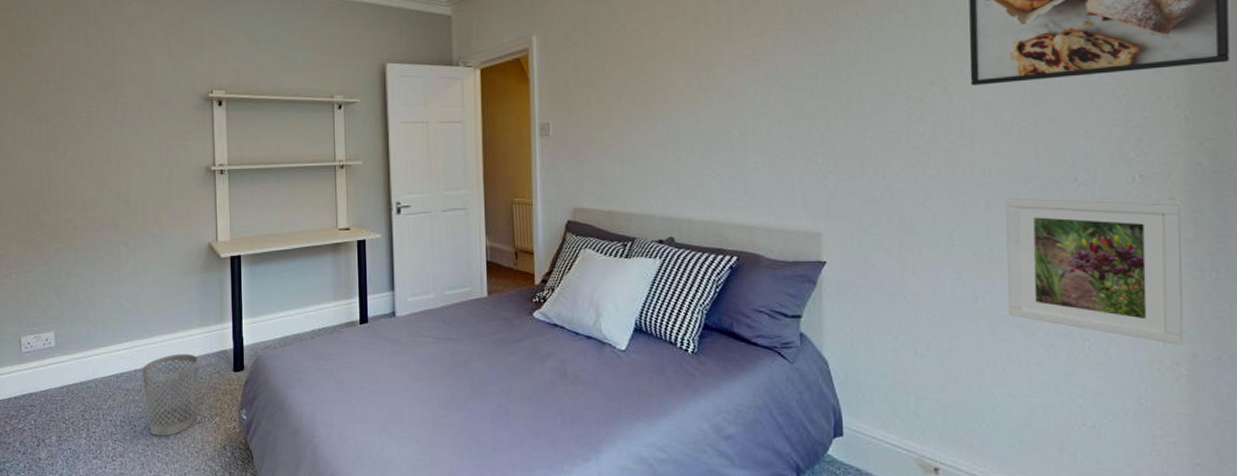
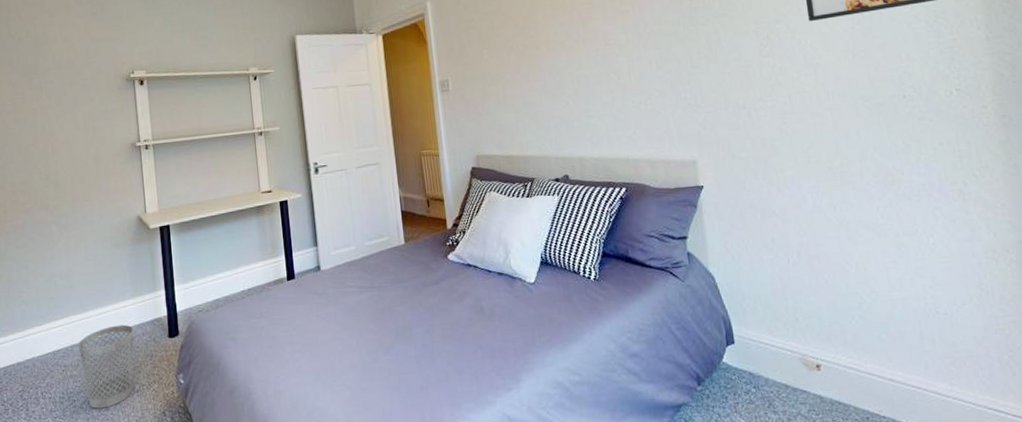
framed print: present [1006,198,1184,345] -> none [849,111,1010,234]

